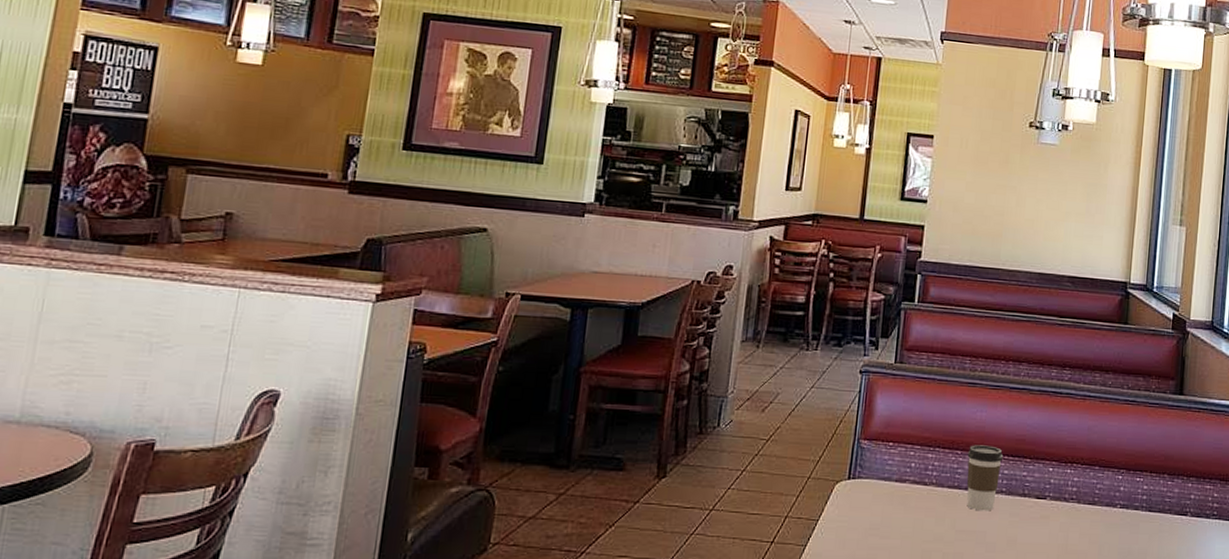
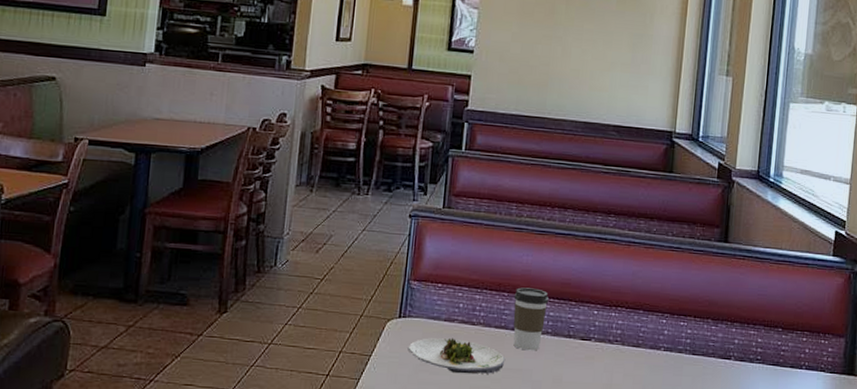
salad plate: none [857,499,959,538] -> present [407,337,506,374]

